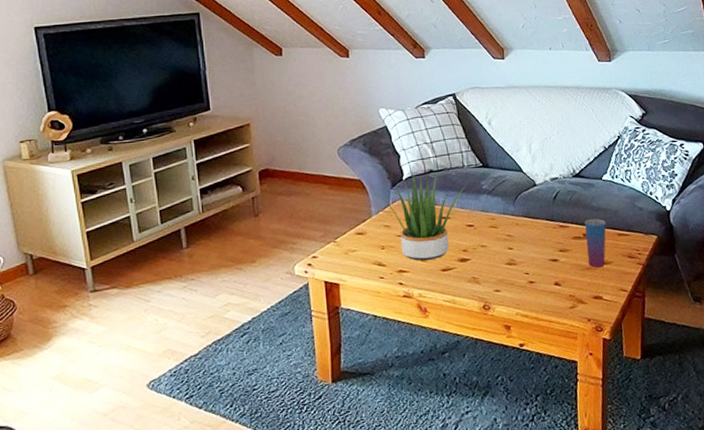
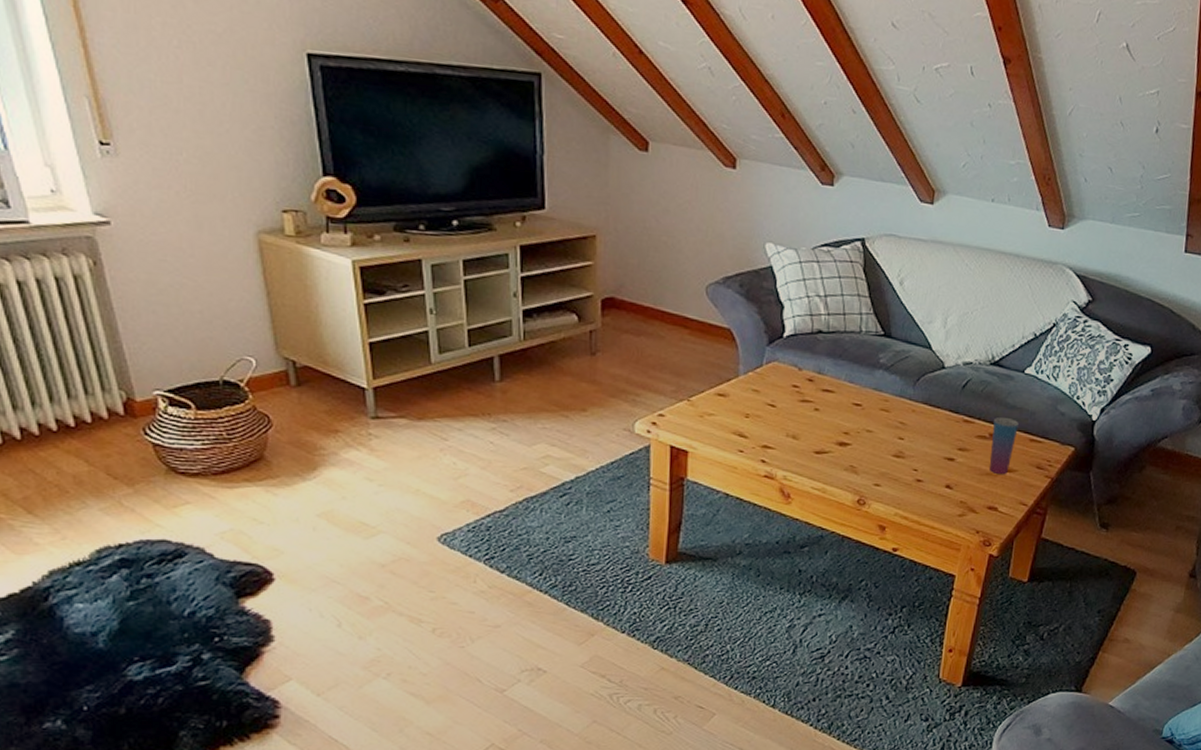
potted plant: present [377,173,466,261] -> none [749,330,861,439]

